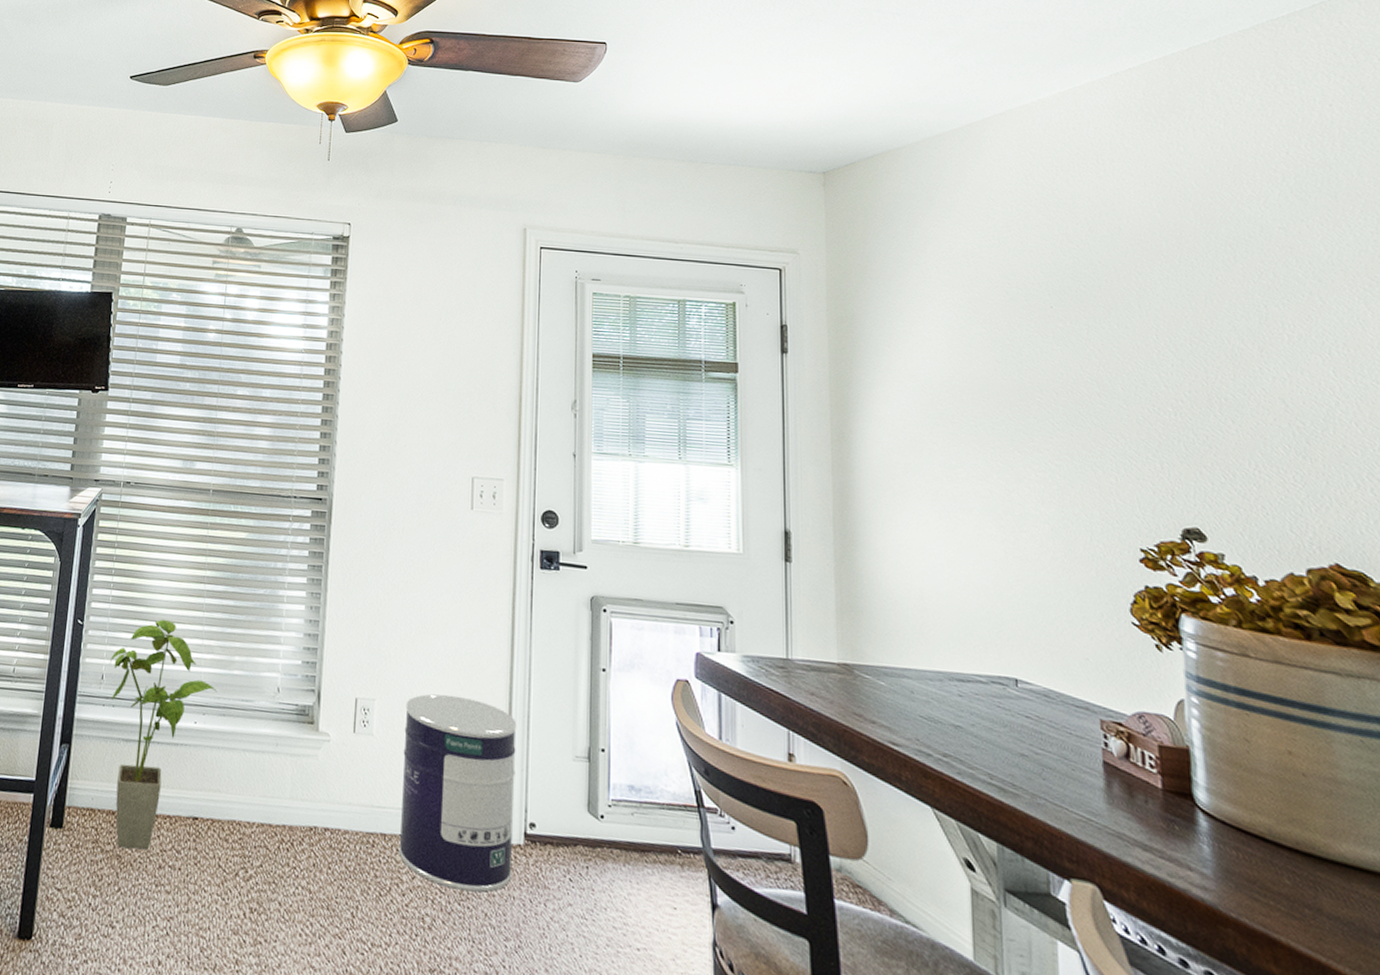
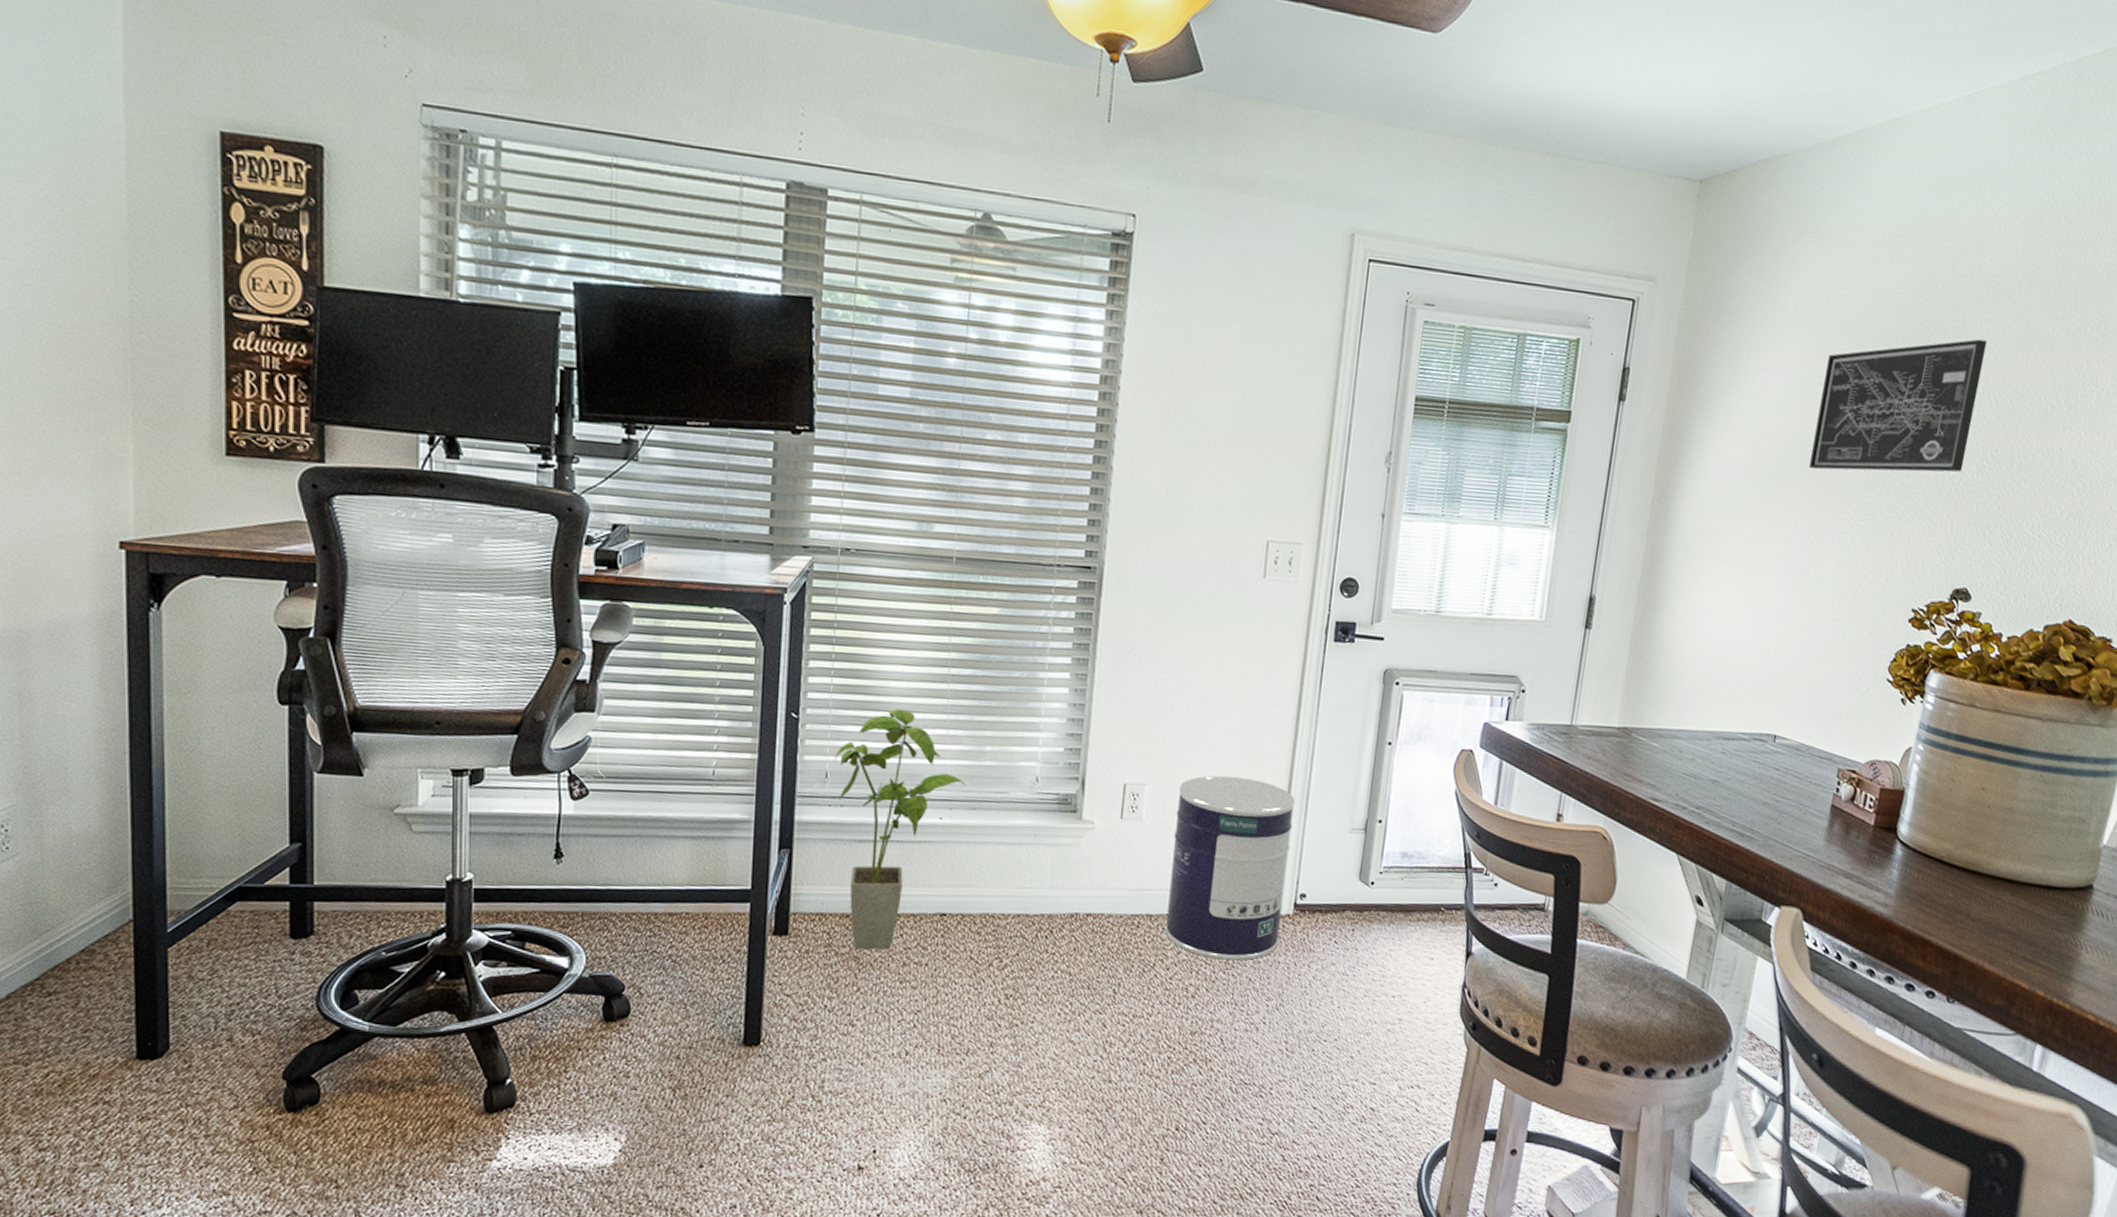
wall art: none [983,290,1157,413] -> present [1809,339,1988,472]

